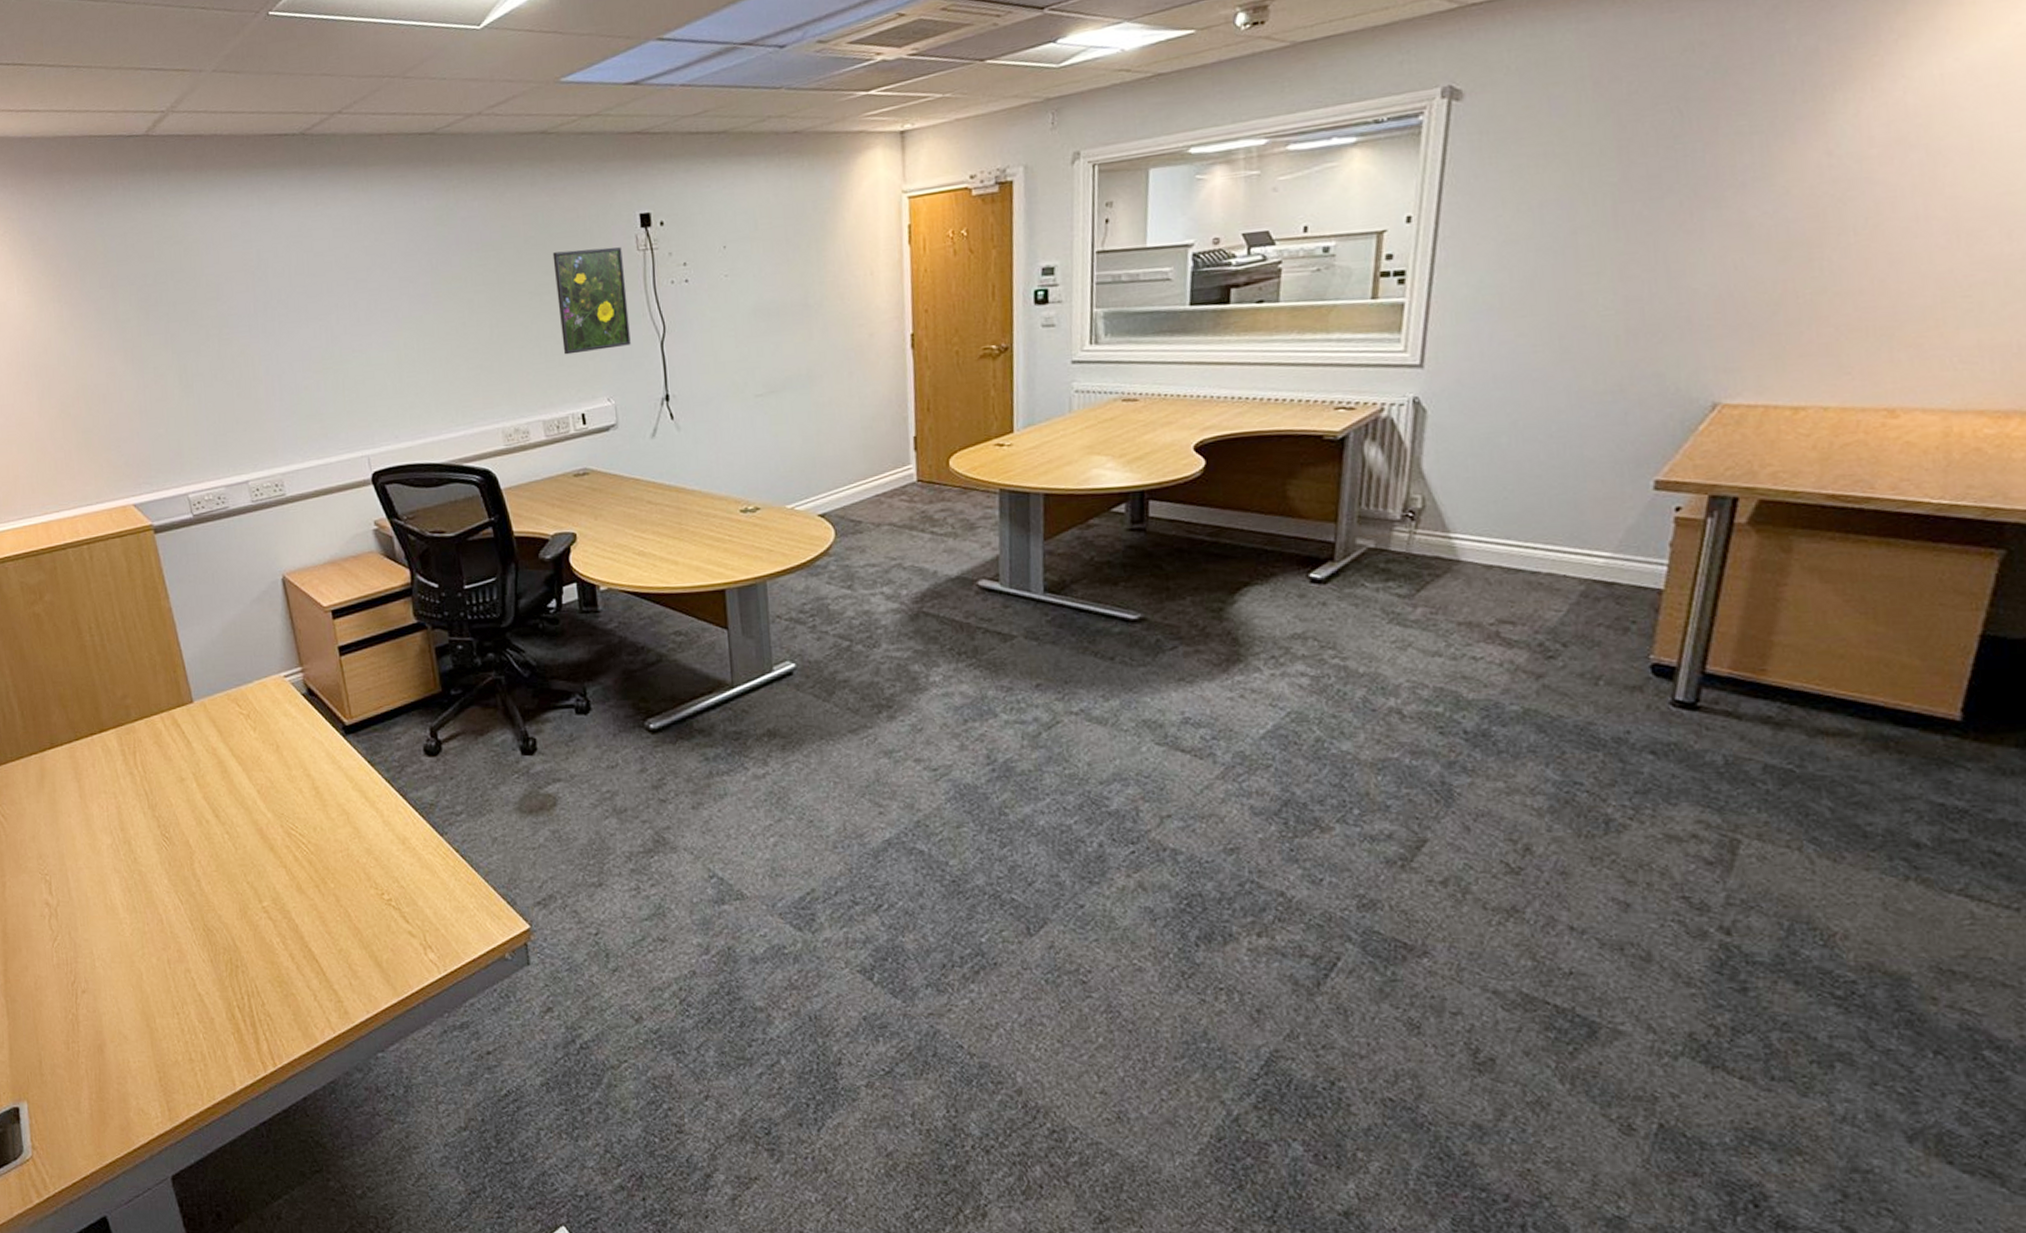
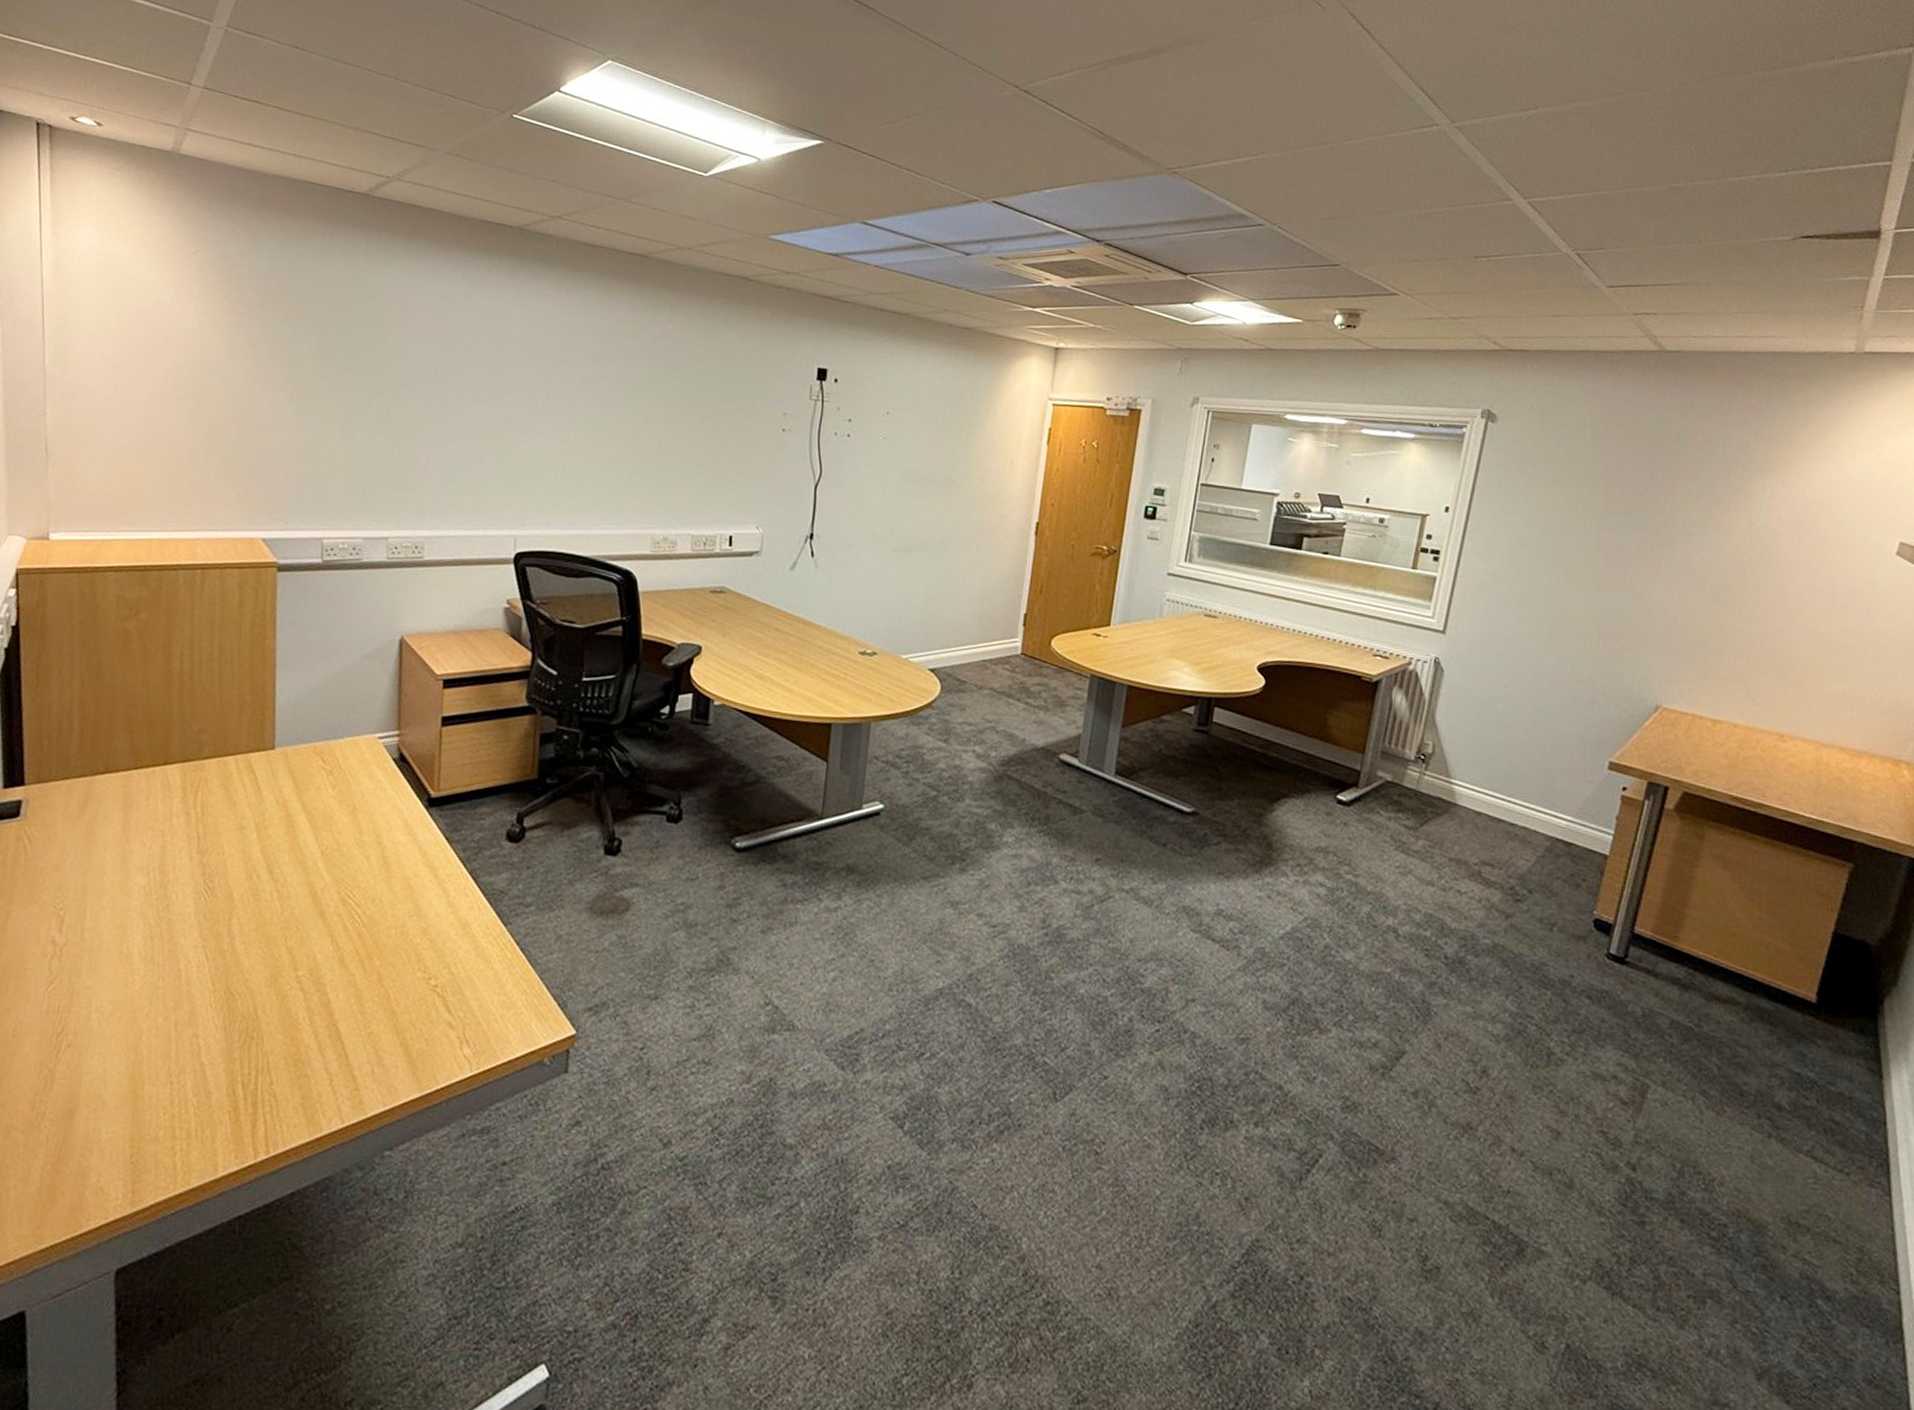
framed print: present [552,247,631,355] -> none [724,385,796,482]

